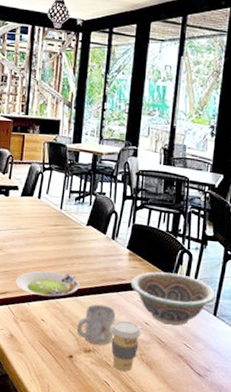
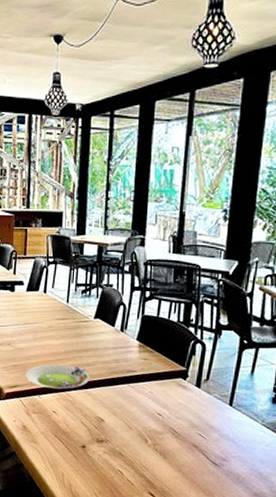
mug: present [76,304,116,345] -> none [88,396,127,436]
coffee cup: present [110,320,142,371] -> none [122,411,155,461]
decorative bowl: present [130,271,217,327] -> none [141,363,232,417]

